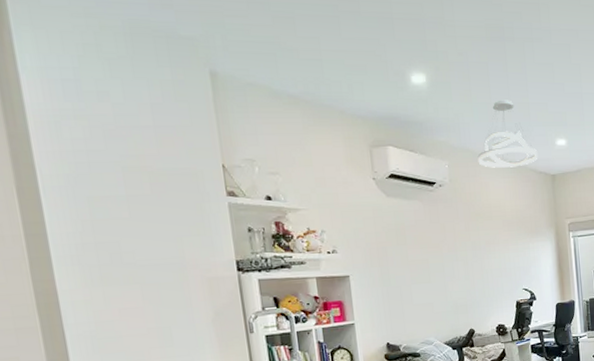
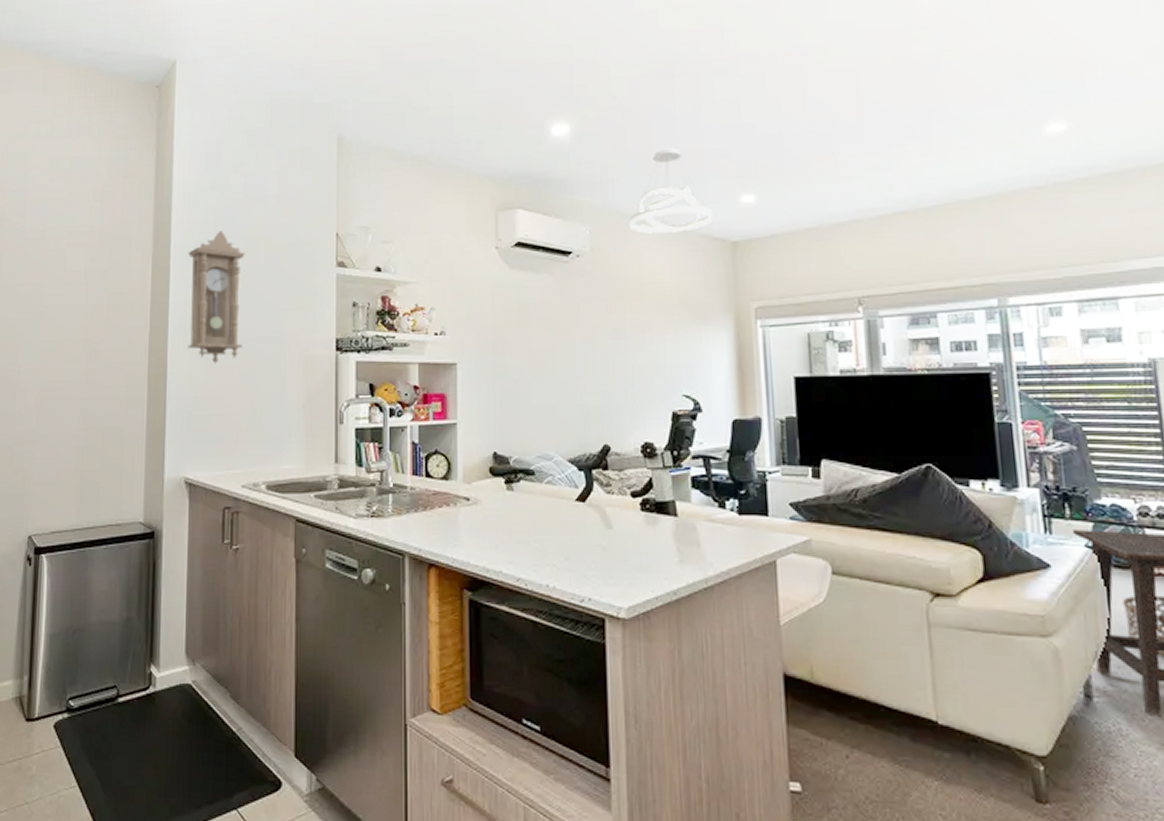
pendulum clock: none [59,161,141,290] -> present [187,231,245,364]

